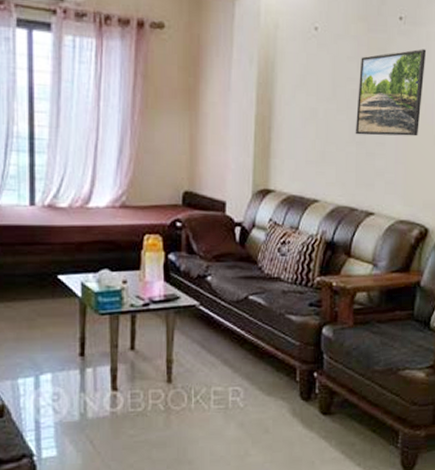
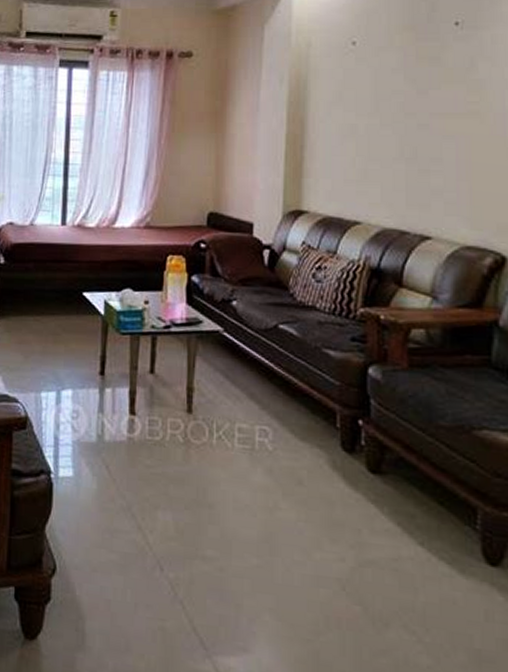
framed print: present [355,48,427,137] -> none [403,53,493,151]

